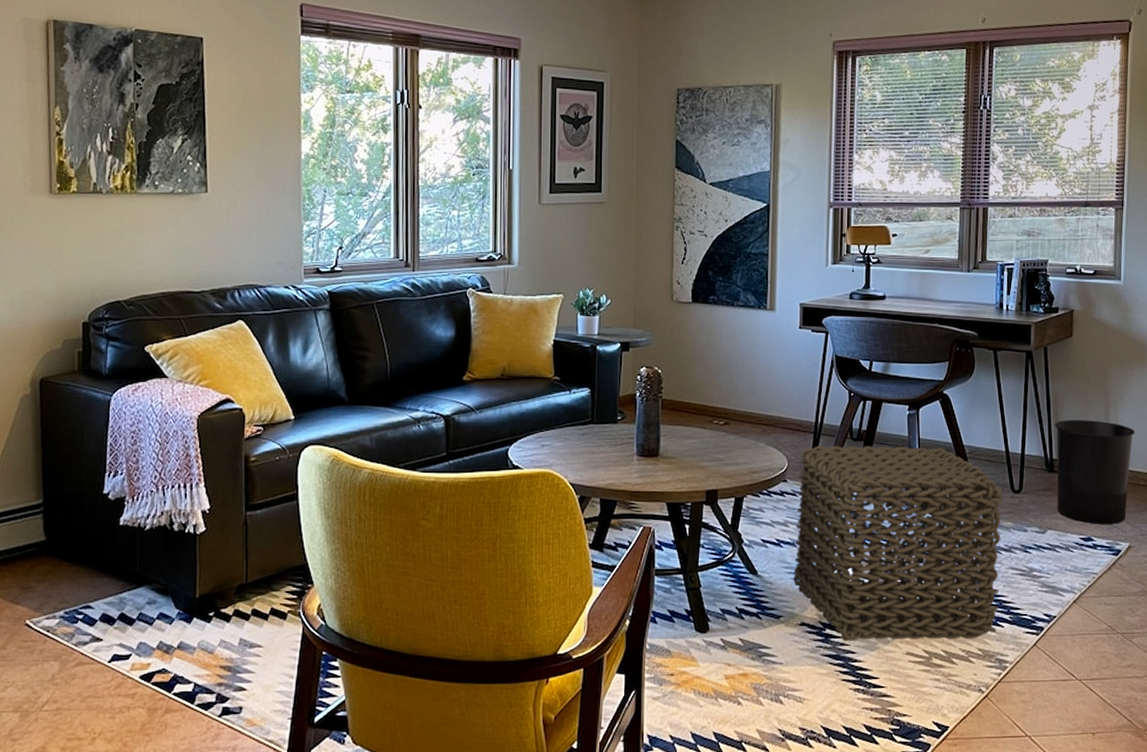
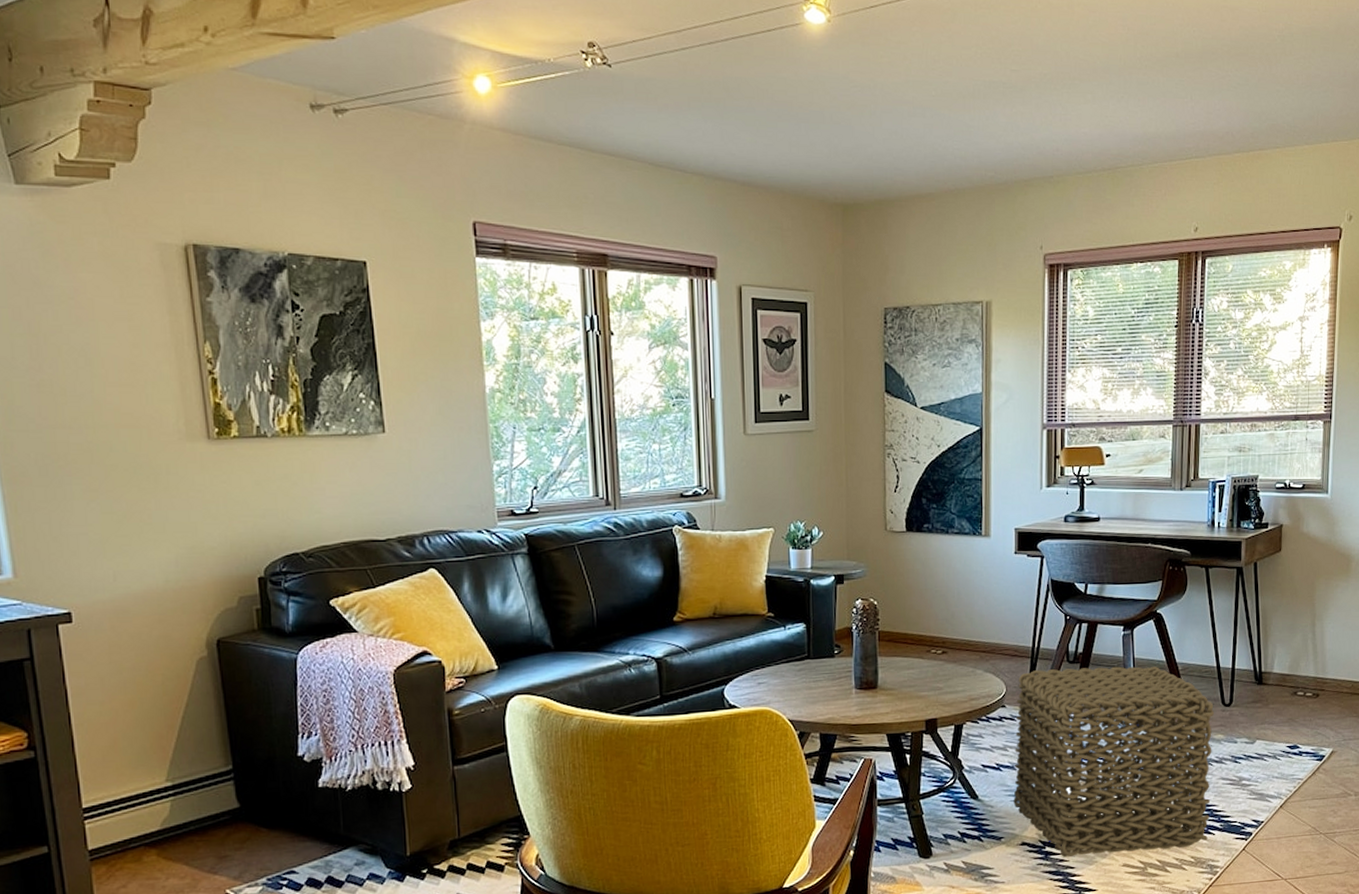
waste bin: present [1054,420,1135,524] -> none [1263,632,1340,732]

